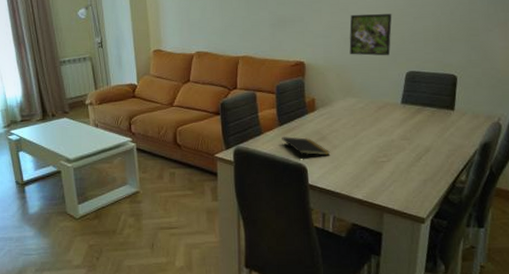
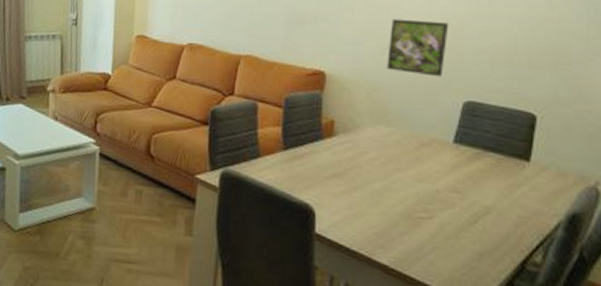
notepad: present [282,136,330,159] -> none [285,163,348,199]

